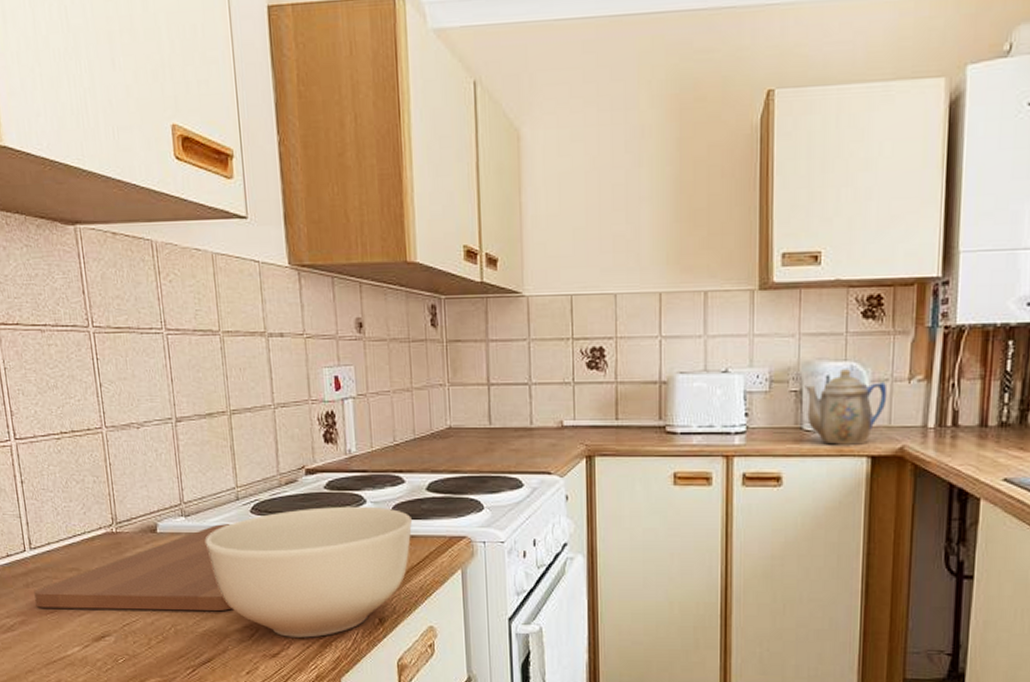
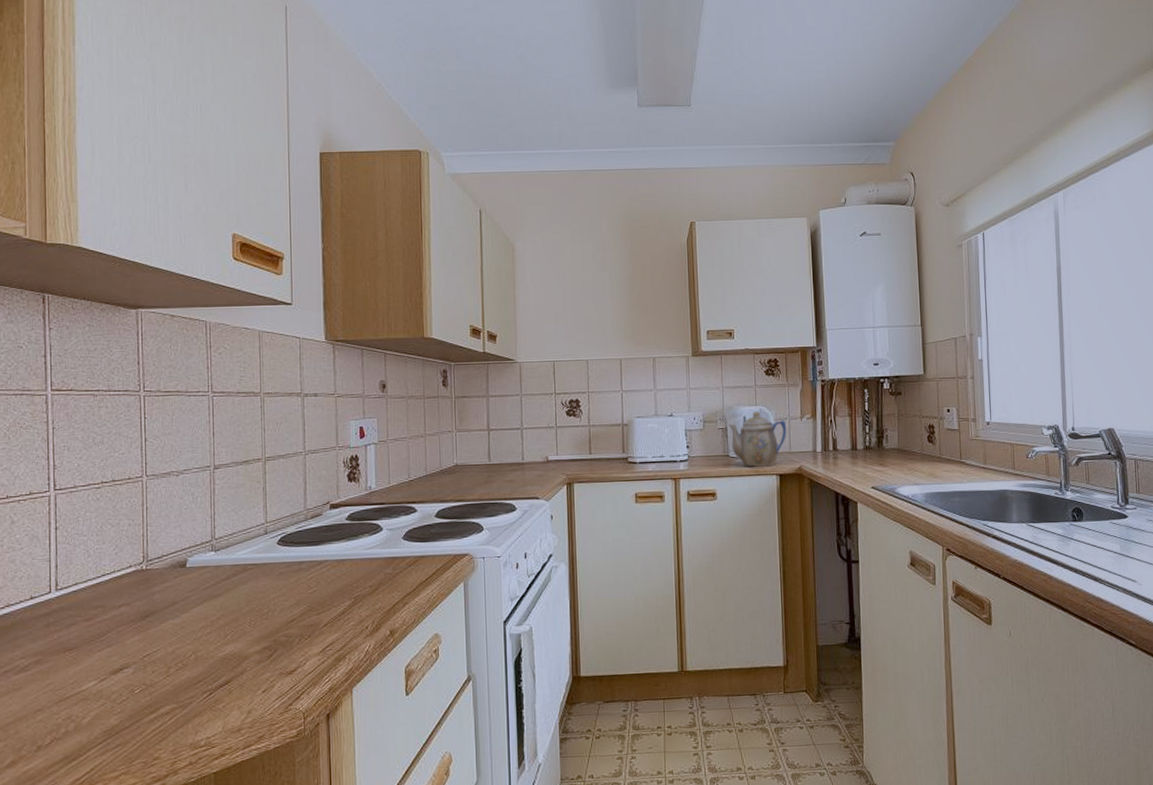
cutting board: present [34,524,232,612] -> none [54,555,258,646]
bowl: present [204,506,413,638] -> none [232,533,423,654]

